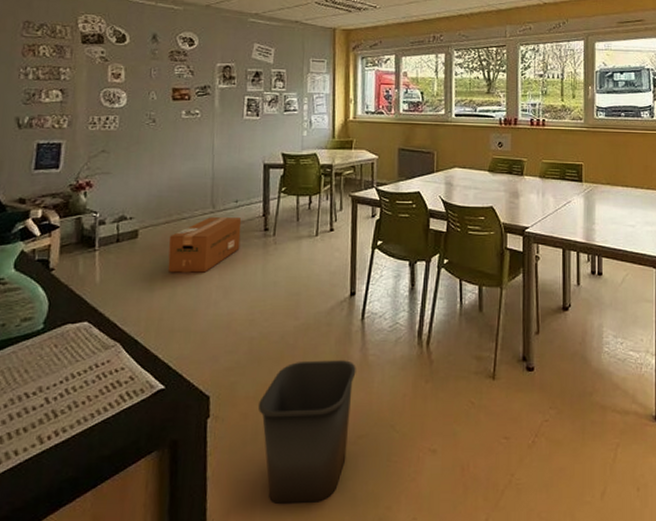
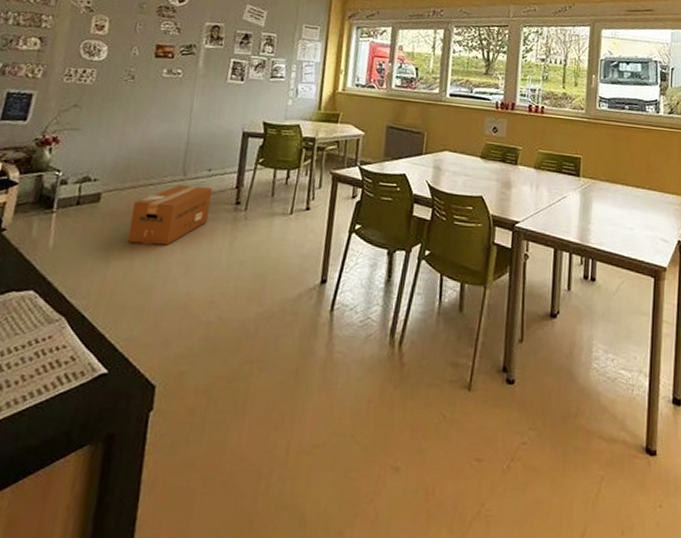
waste bin: present [259,360,356,505] -> none [207,353,320,520]

